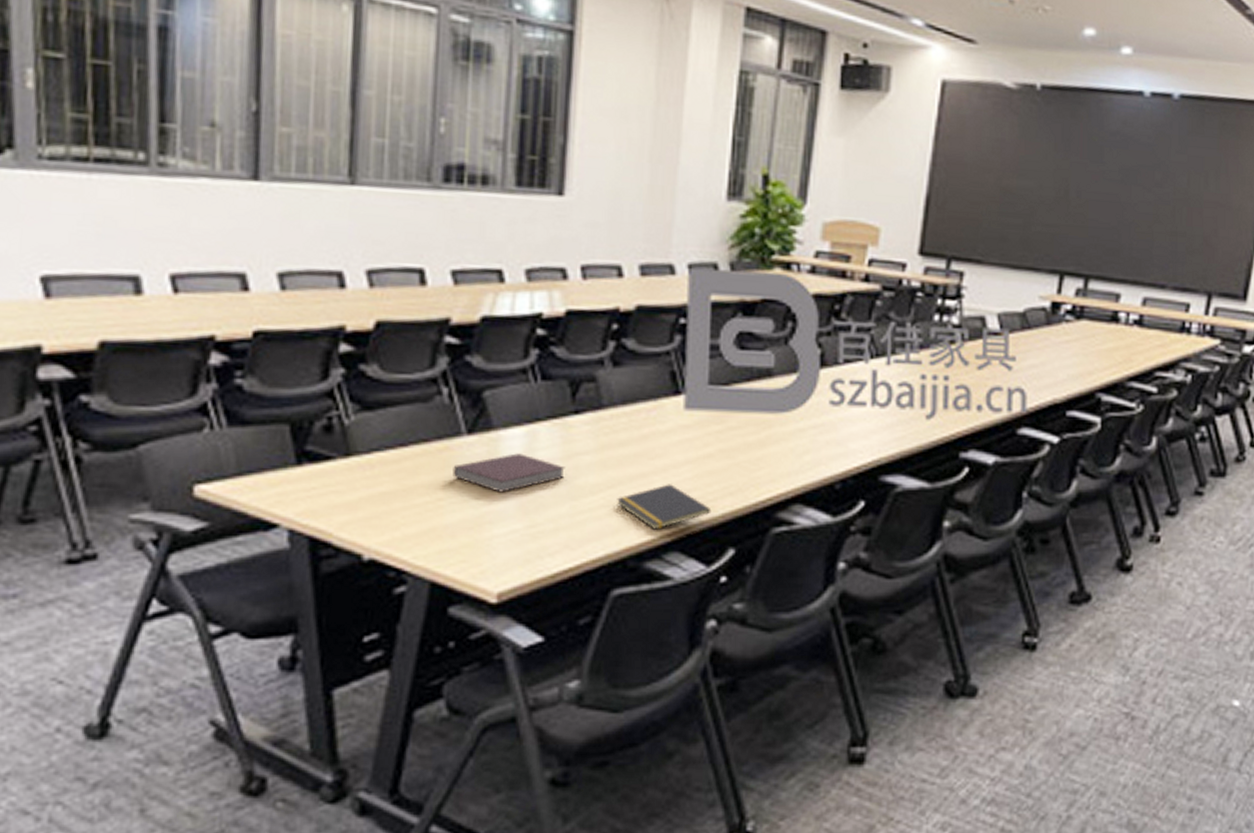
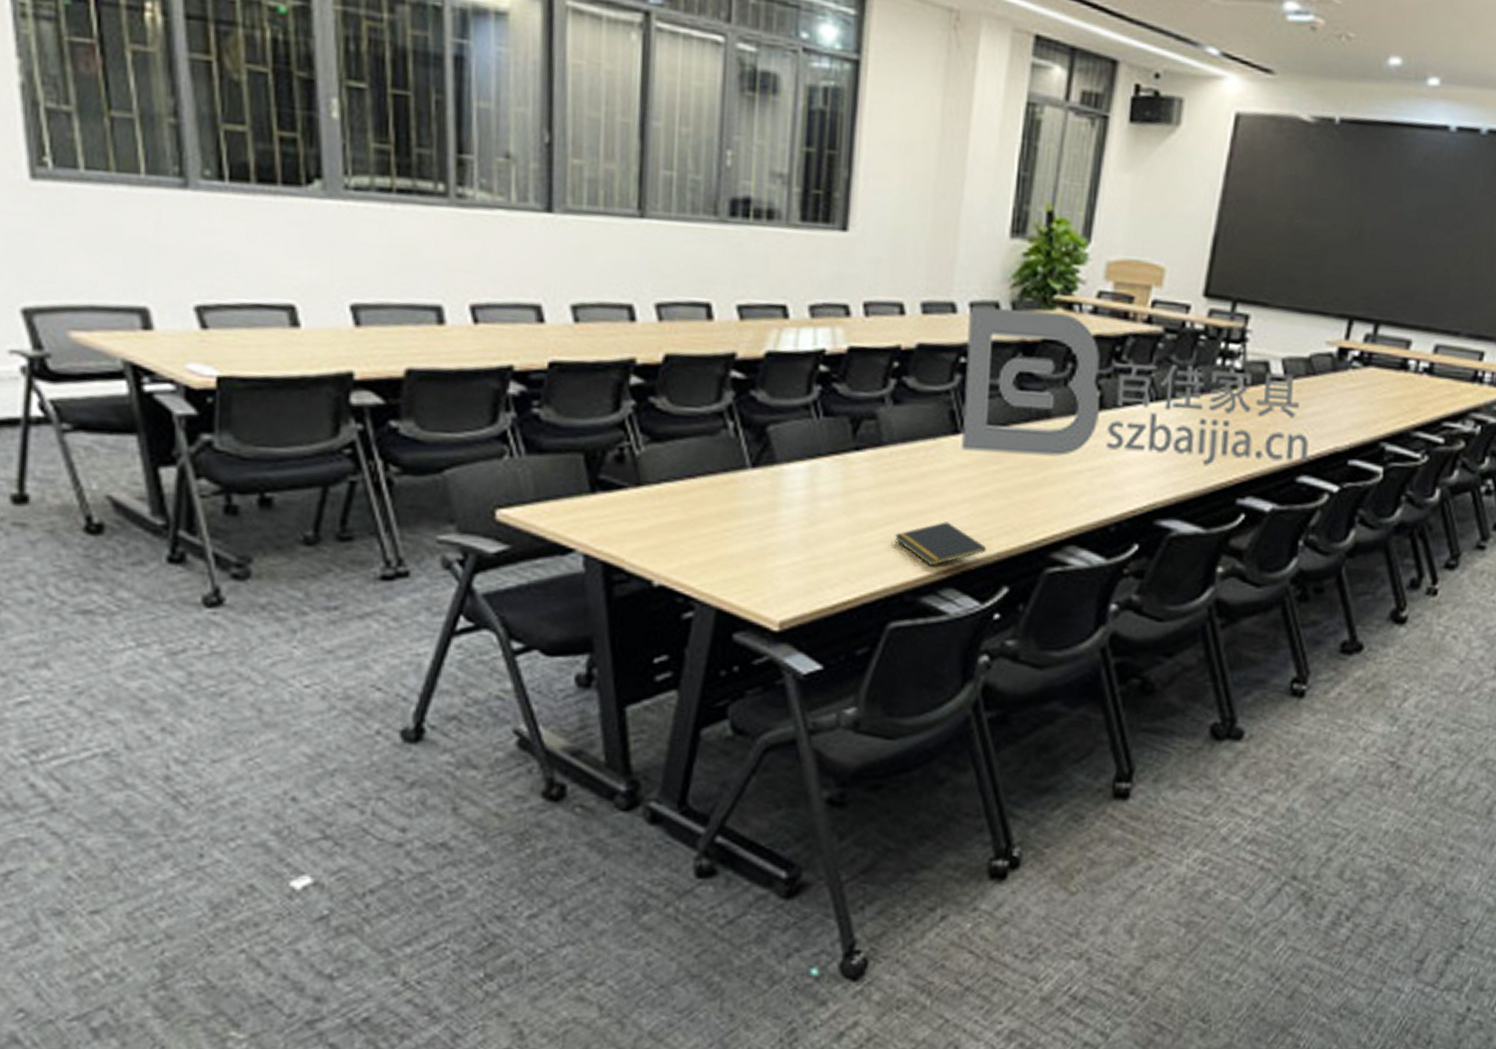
notebook: present [452,453,565,493] -> none [737,487,845,526]

